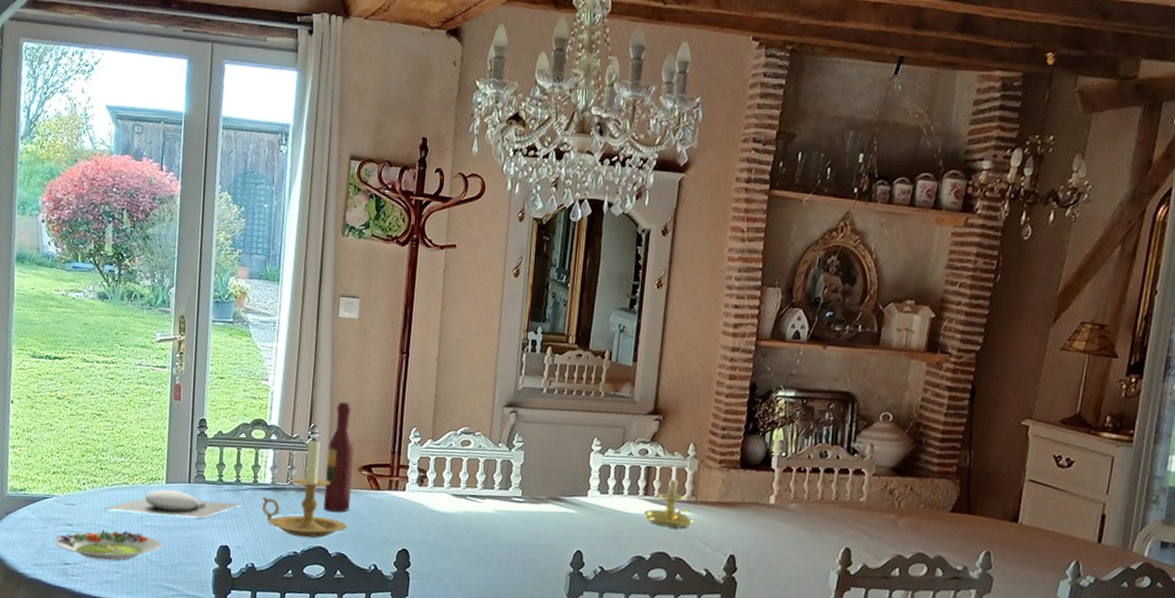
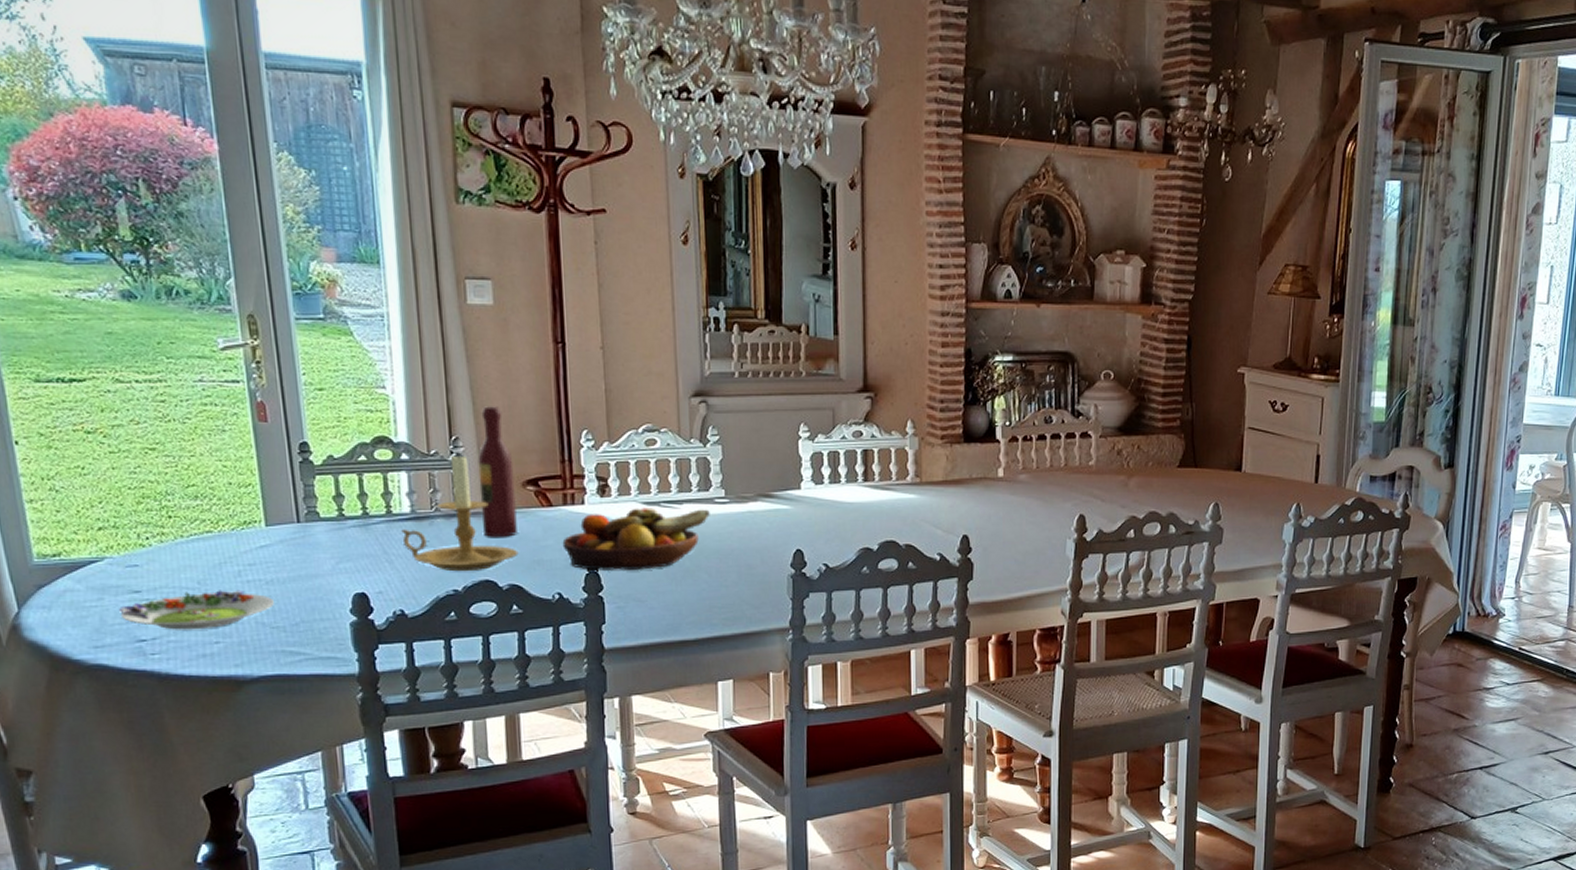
plate: present [104,489,241,519] -> none [183,533,374,567]
fruit bowl: none [383,498,507,553] -> present [562,508,710,570]
candle holder: present [644,463,696,528] -> none [866,444,922,512]

